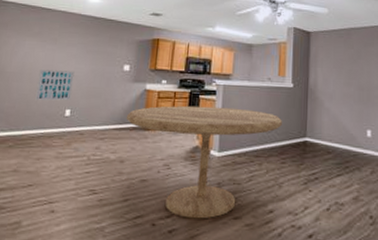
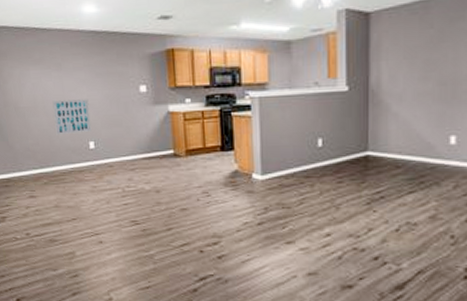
dining table: present [126,105,282,219] -> none [153,123,336,245]

